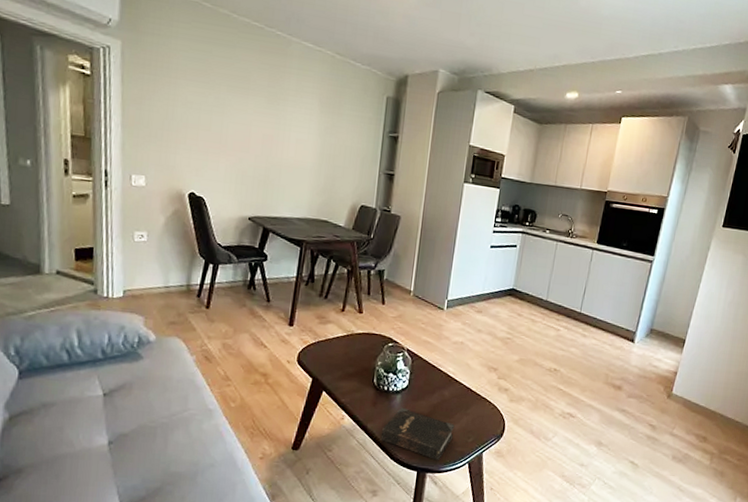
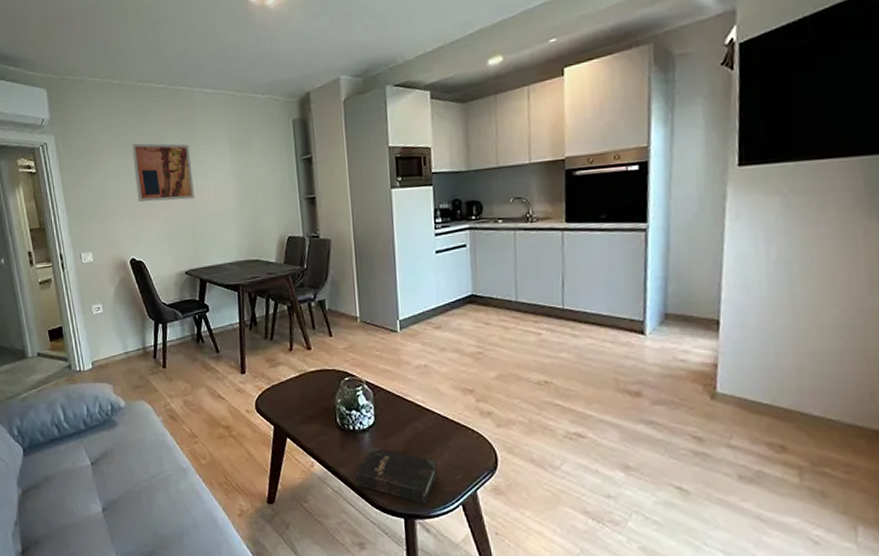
wall art: none [209,75,277,147] -> present [131,143,194,202]

